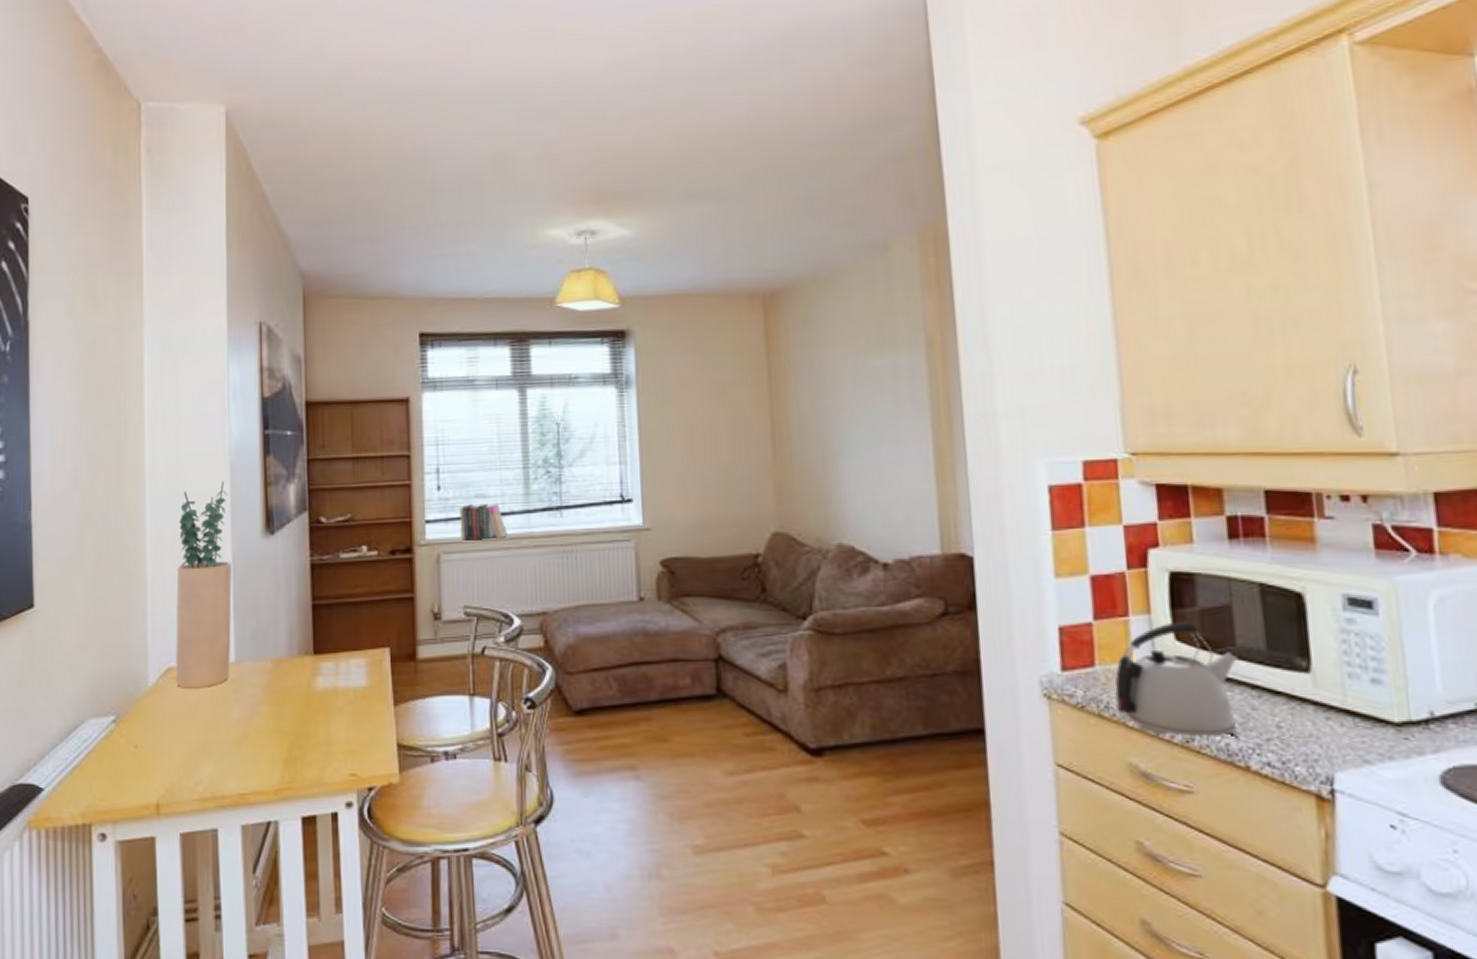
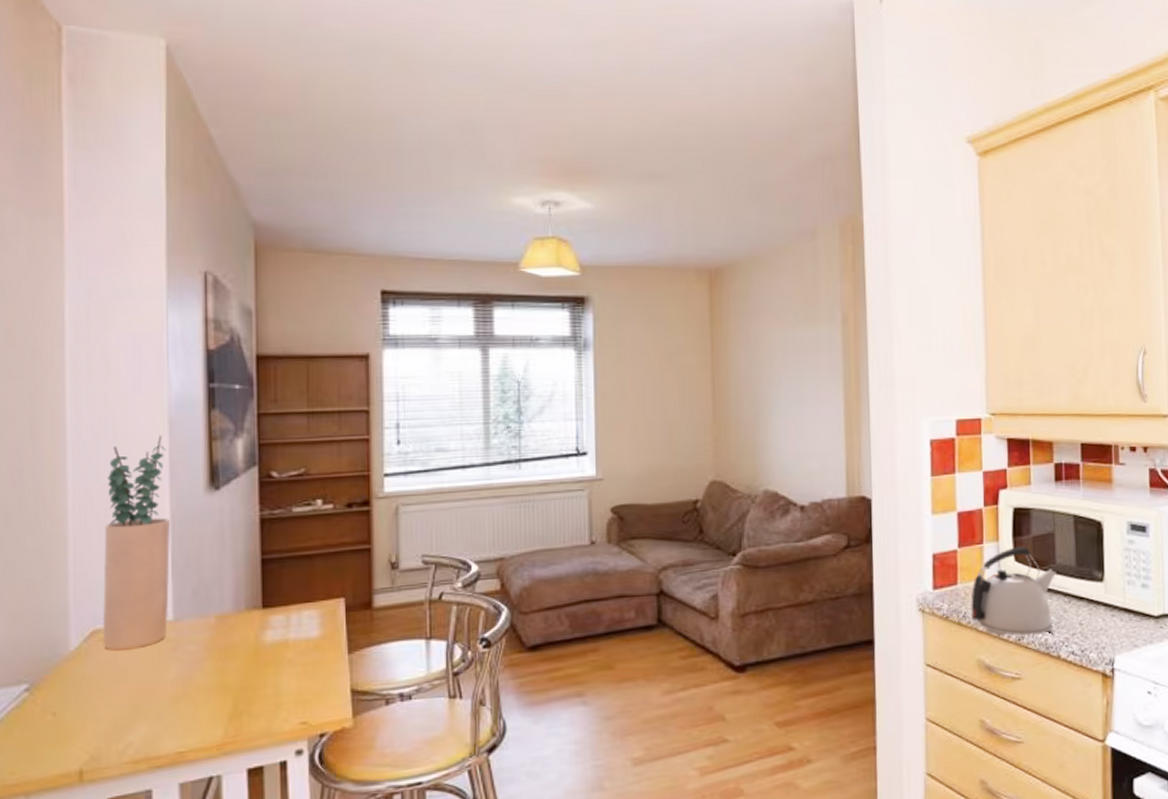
books: present [459,503,508,541] -> none [419,456,467,493]

